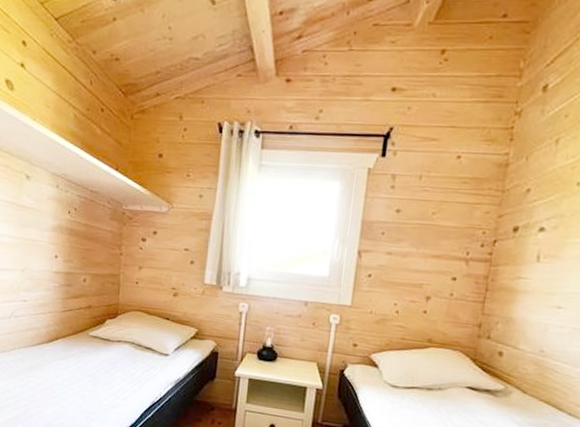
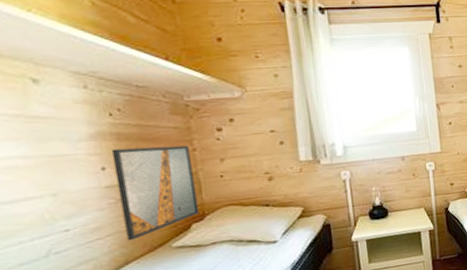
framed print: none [61,241,117,321] -> present [111,145,199,241]

